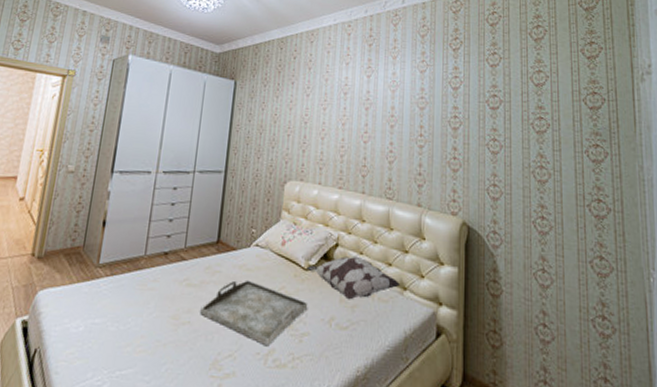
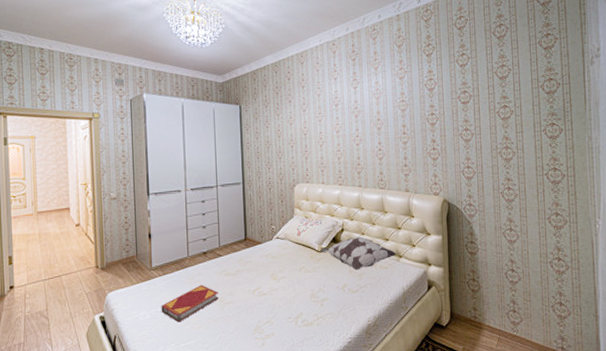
hardback book: none [99,294,174,342] -> present [161,285,219,323]
serving tray: present [200,280,308,347] -> none [239,265,325,312]

